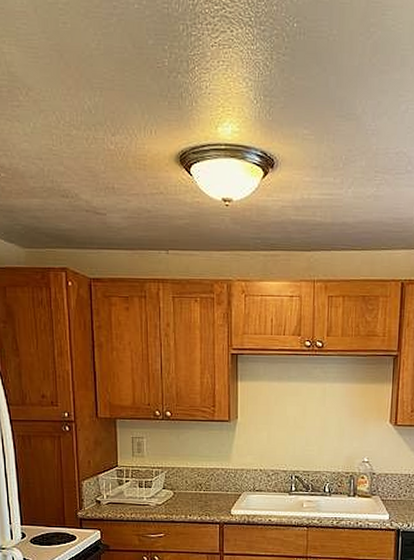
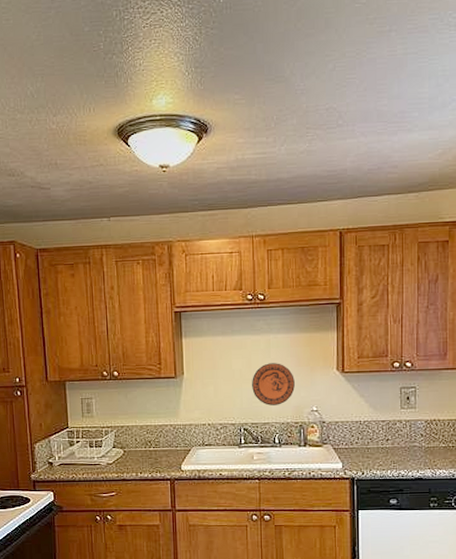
decorative plate: none [305,412,348,455] -> present [252,363,295,406]

